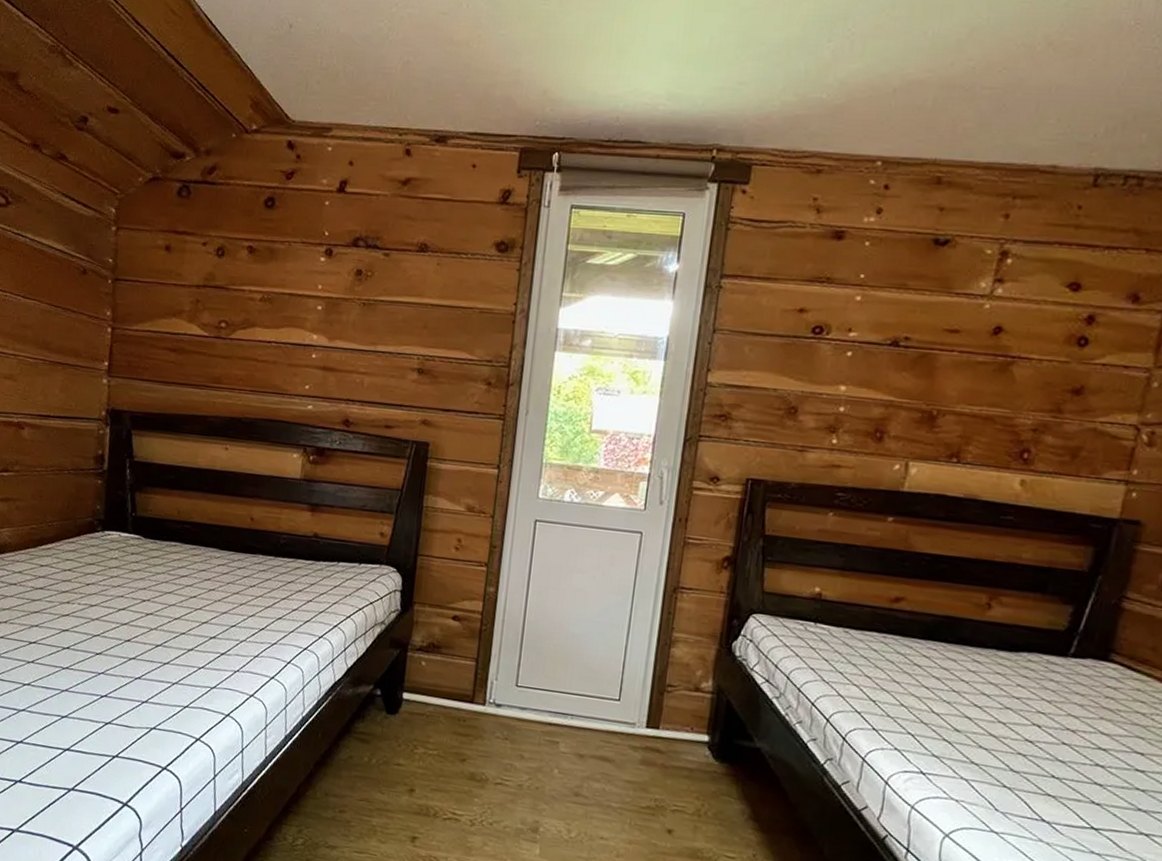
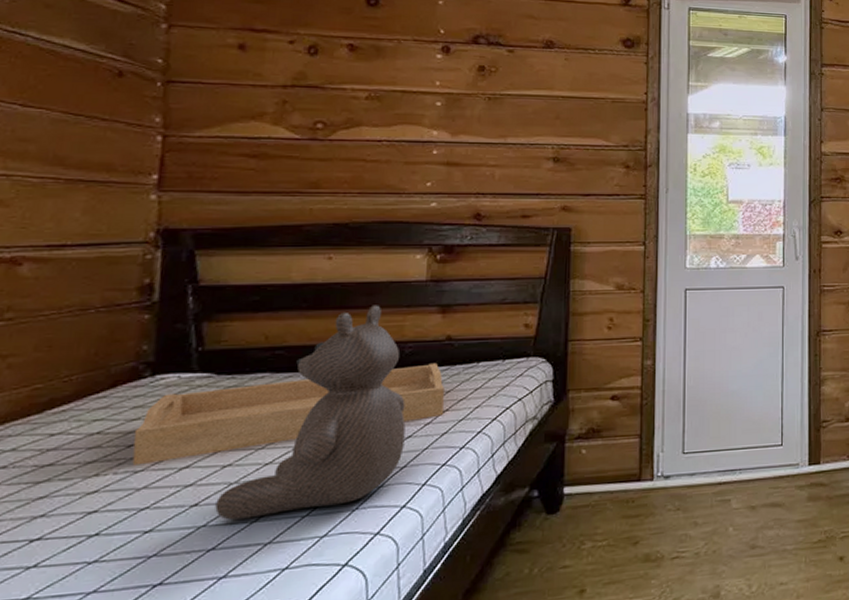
serving tray: none [89,547,310,606] -> present [132,362,445,466]
teddy bear: none [141,495,278,665] -> present [215,305,406,520]

